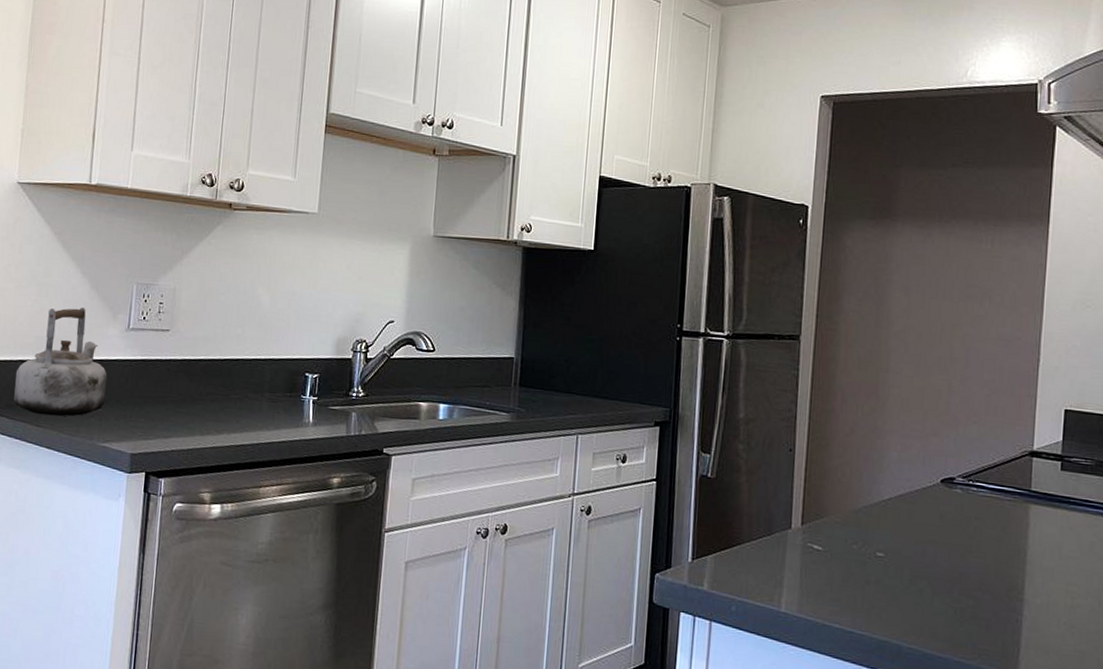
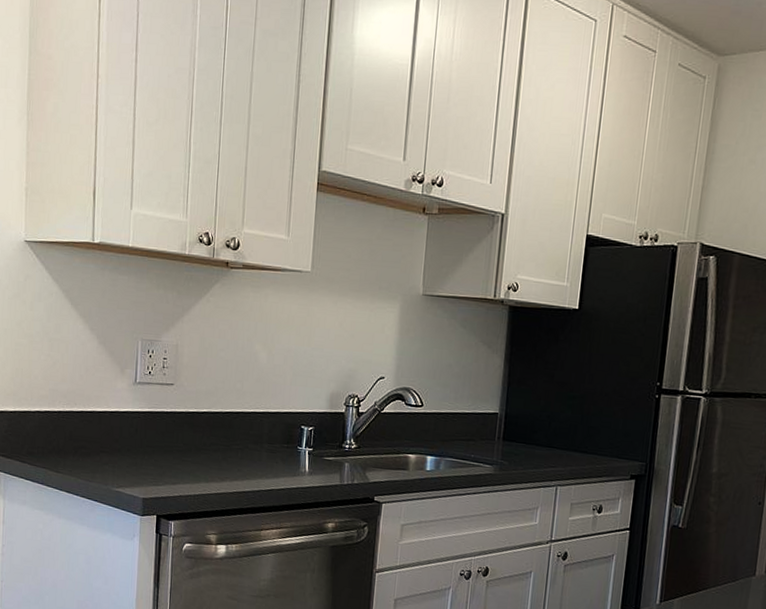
kettle: present [13,307,108,417] -> none [34,362,118,464]

